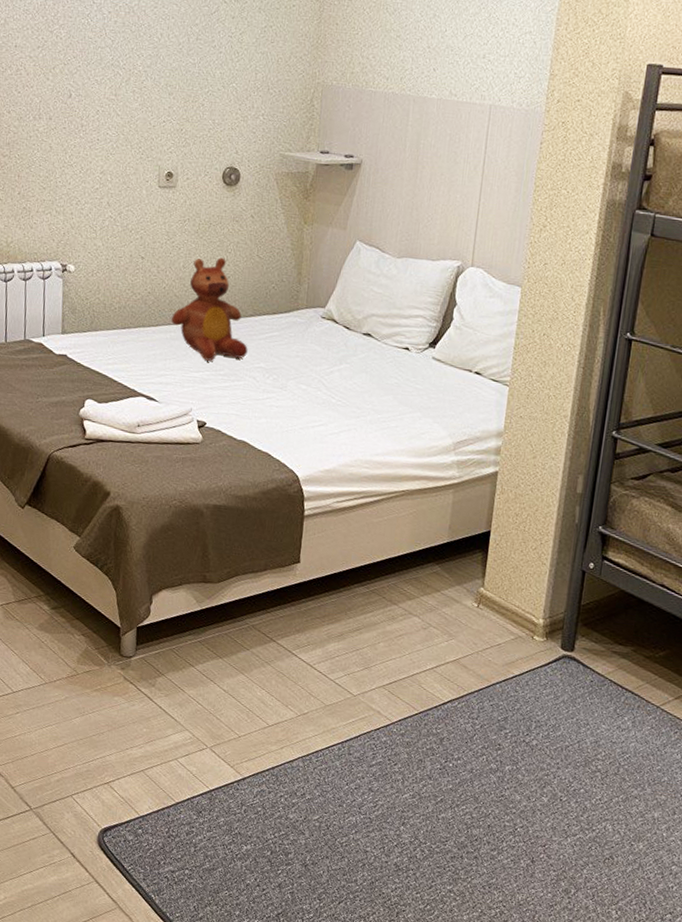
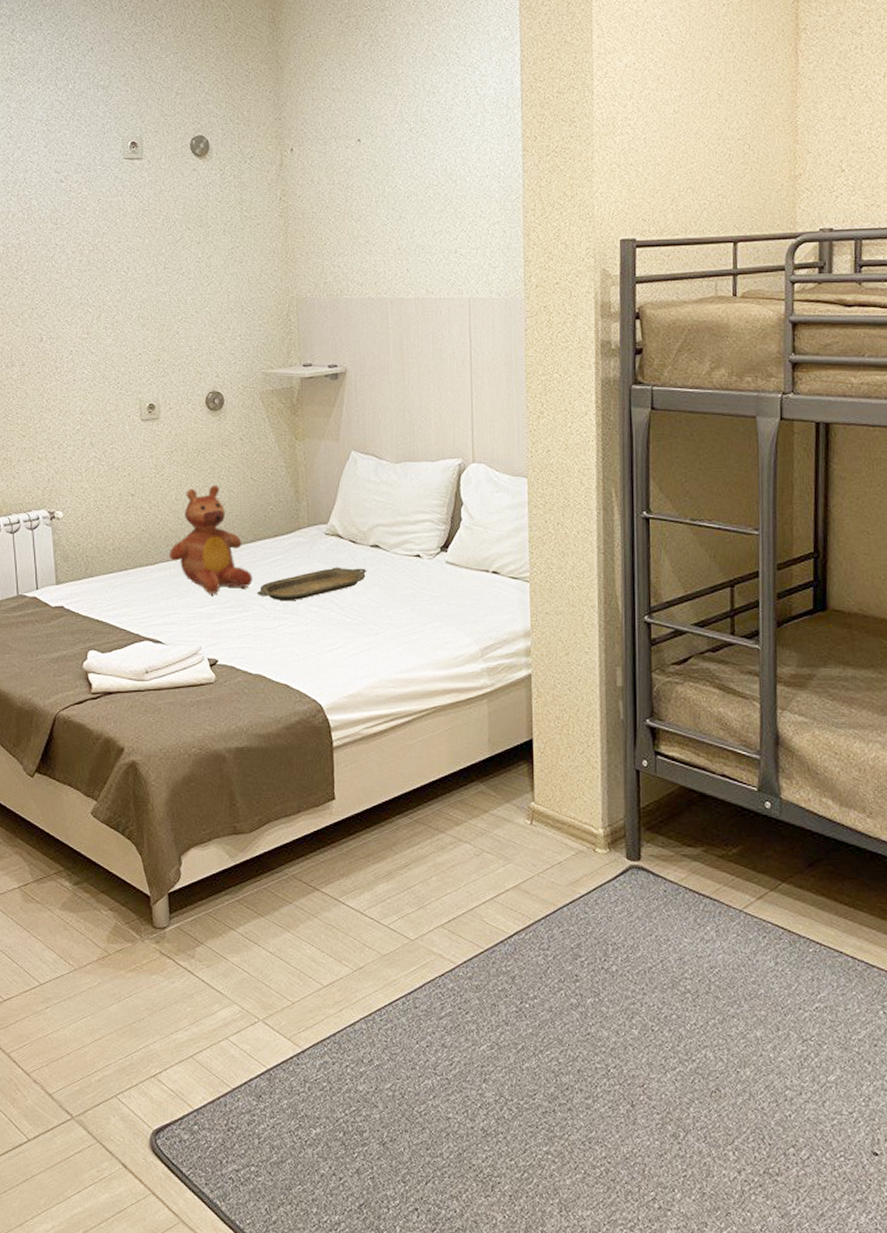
serving tray: none [250,349,357,377] -> present [257,567,367,600]

